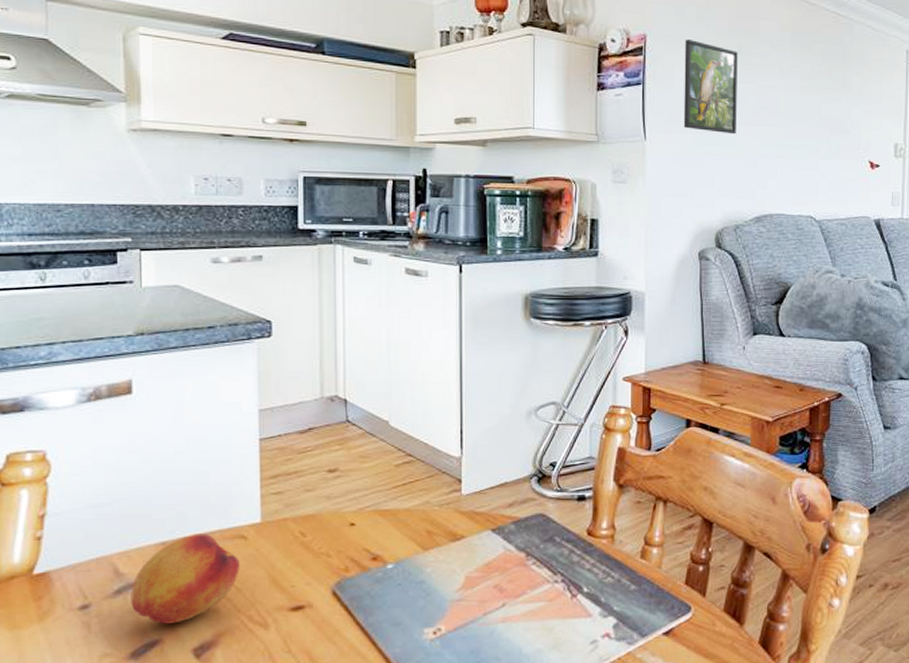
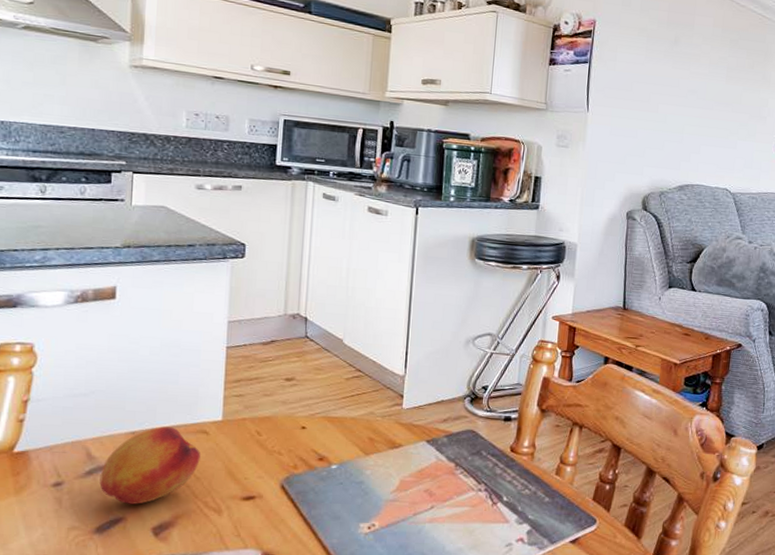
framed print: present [683,39,738,135] -> none [622,27,674,113]

